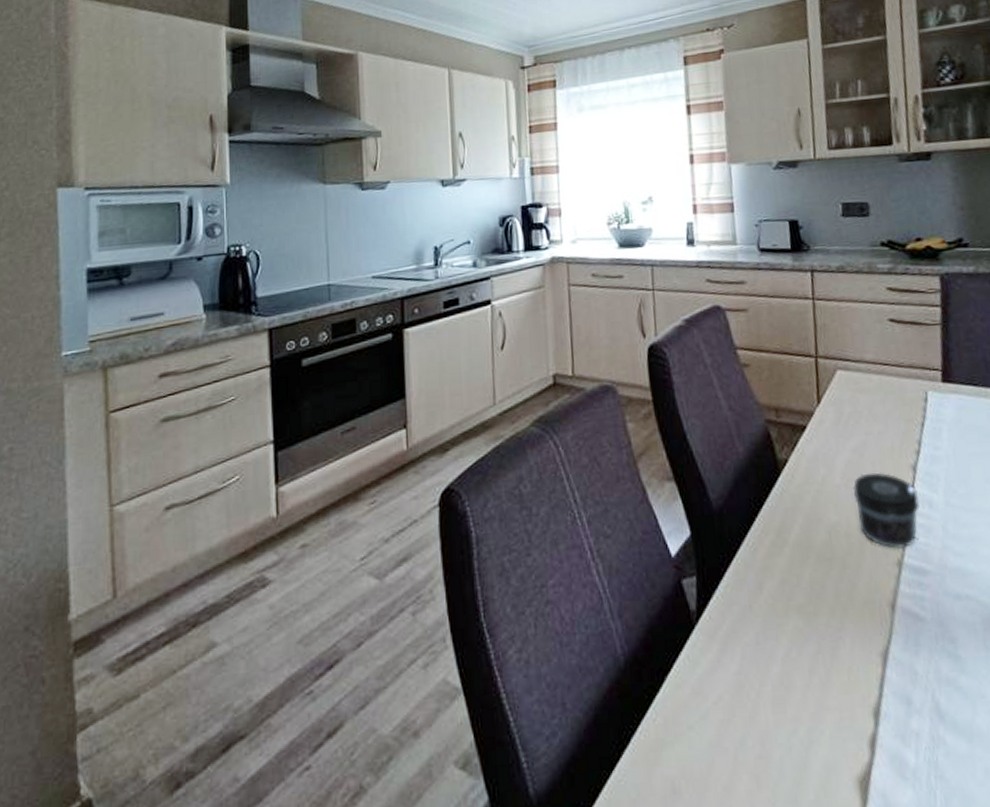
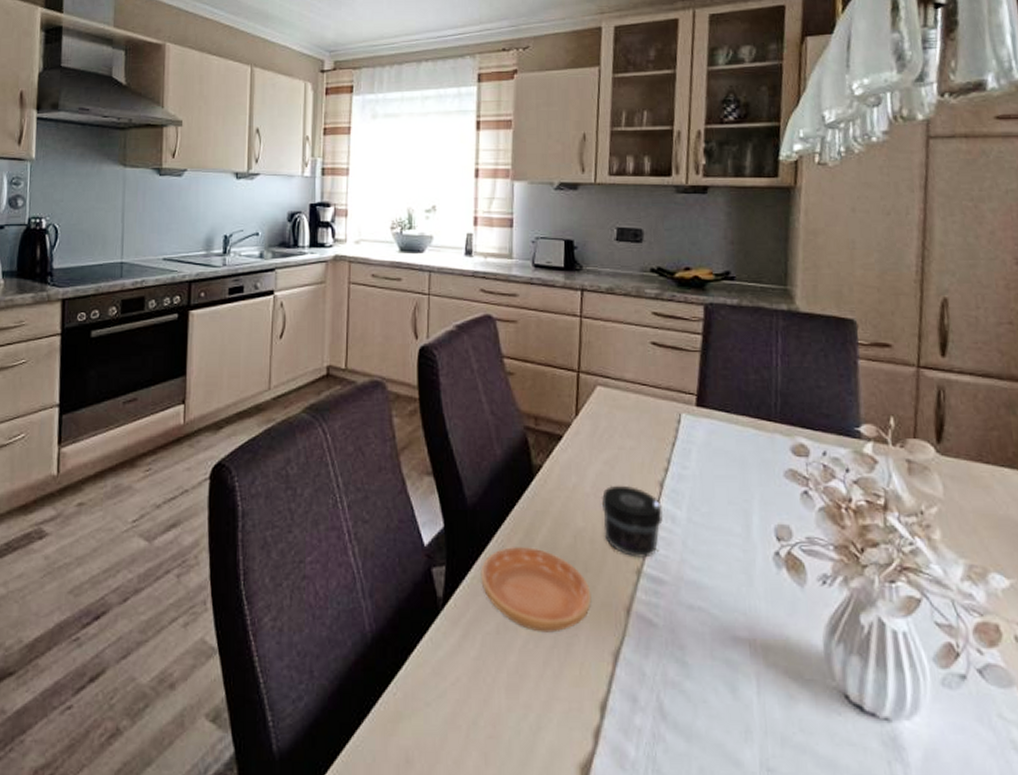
saucer: none [733,548,853,639] -> present [480,547,592,633]

